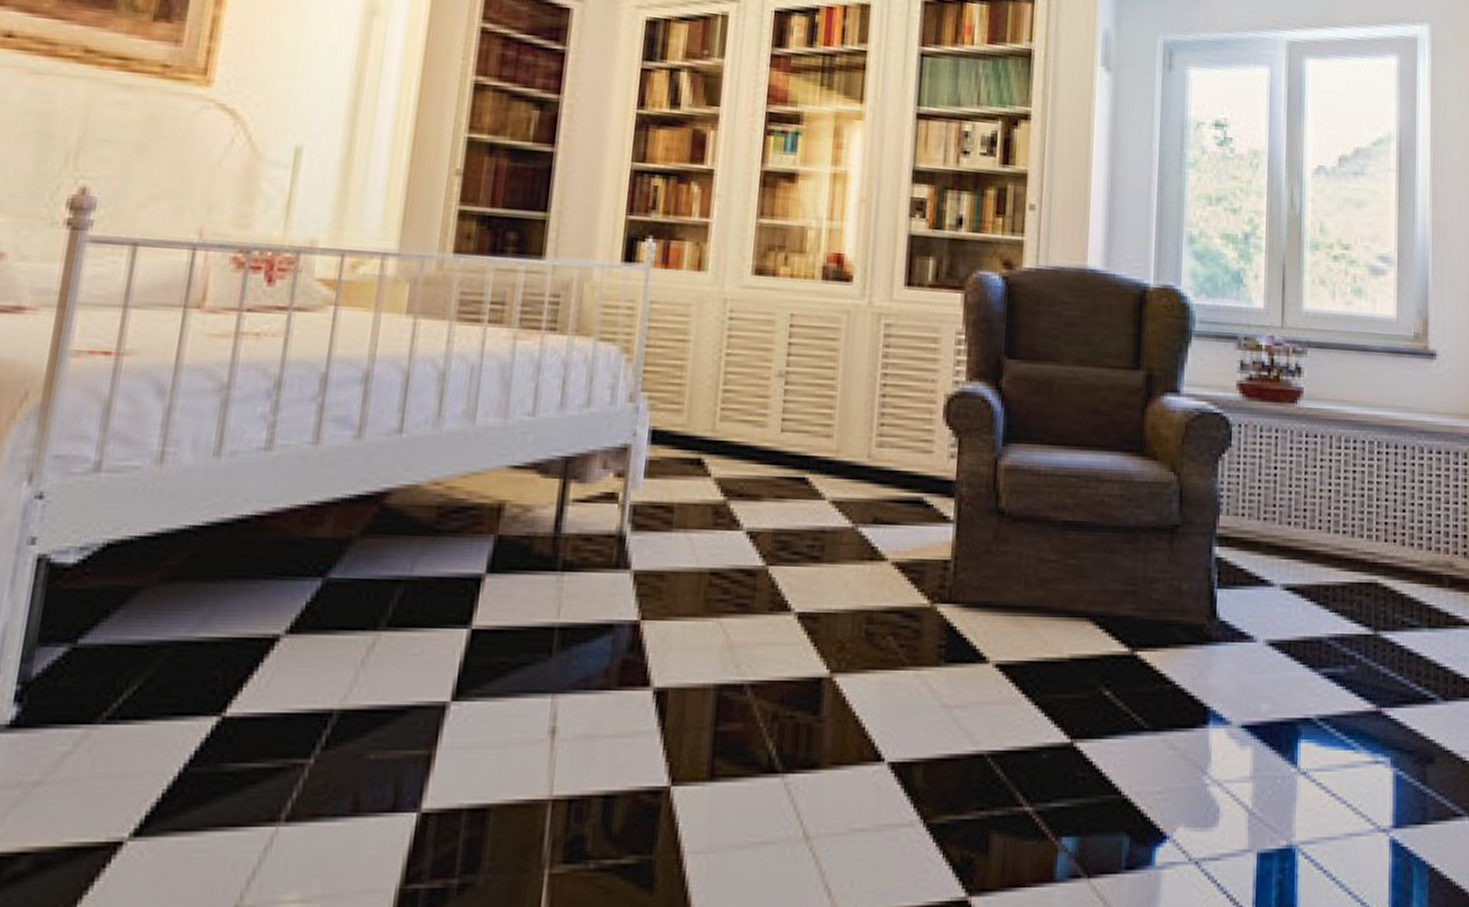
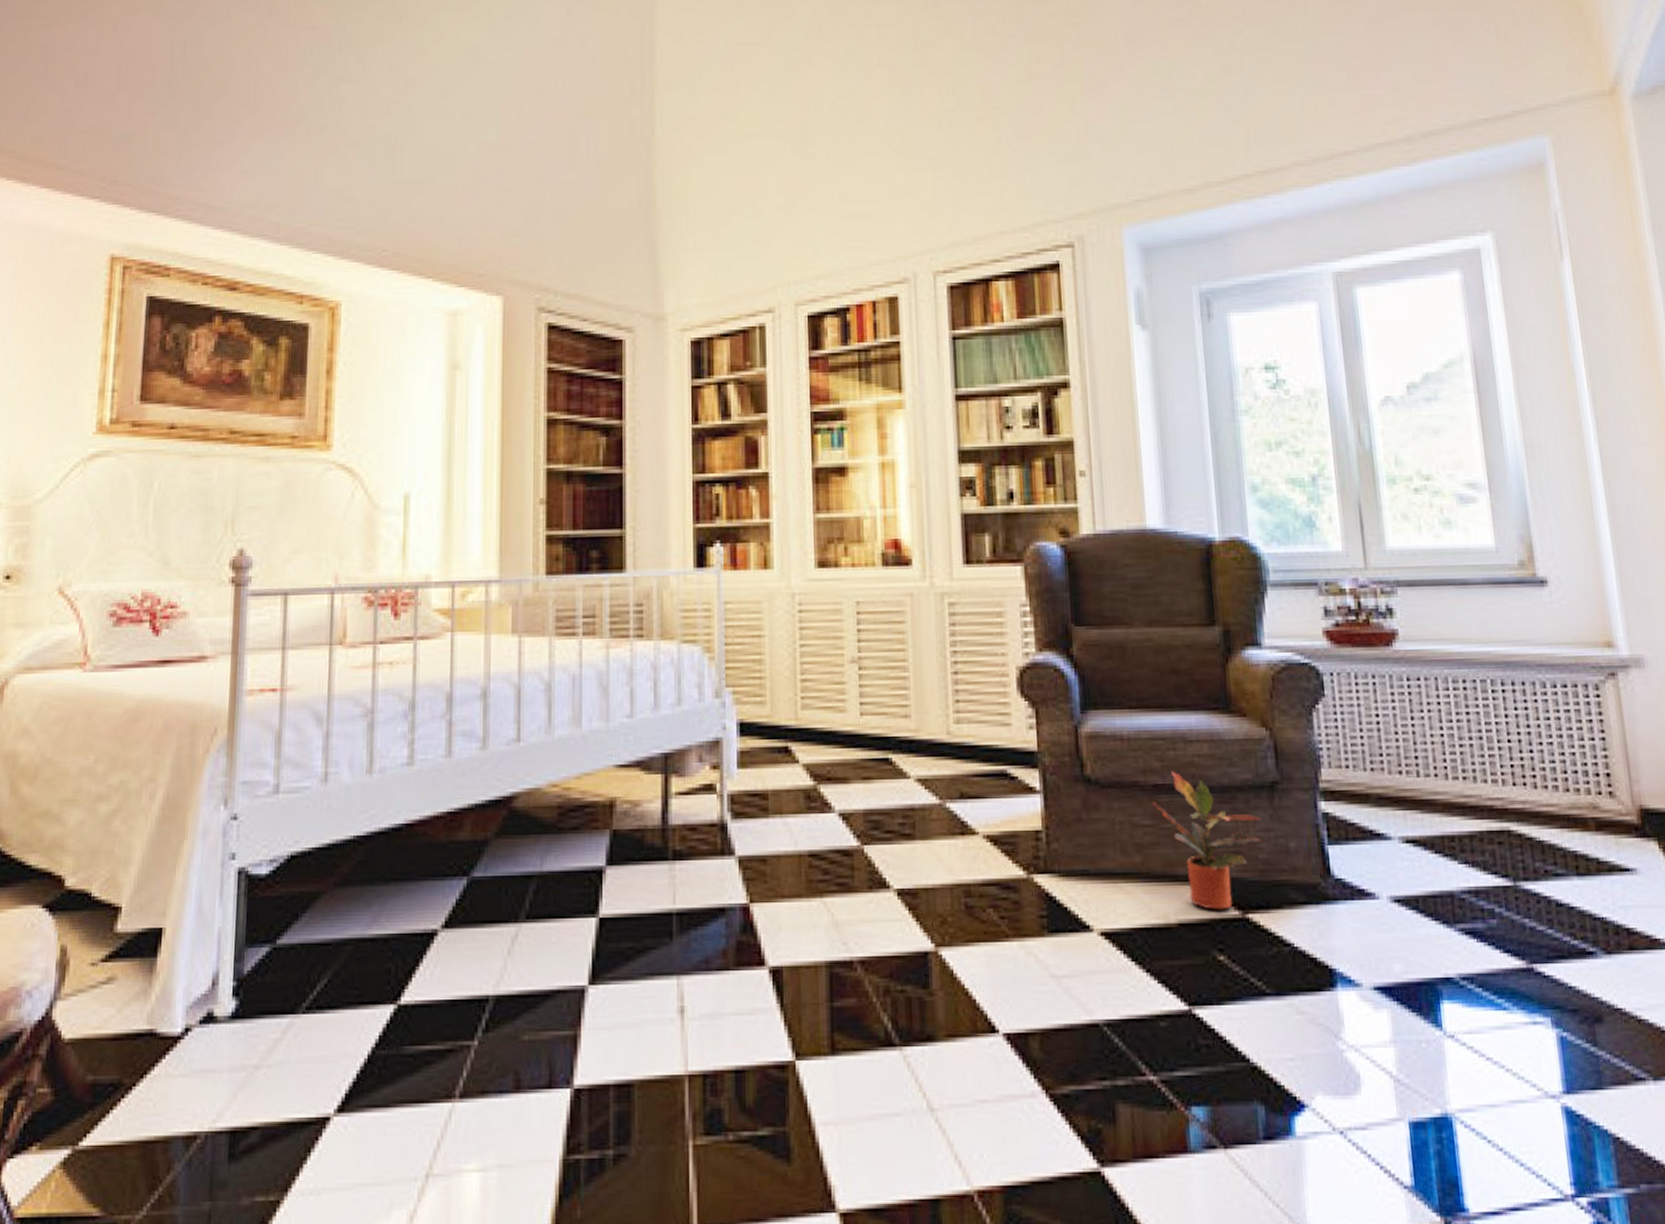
potted plant: none [1059,509,1159,647] -> present [1151,771,1261,910]

